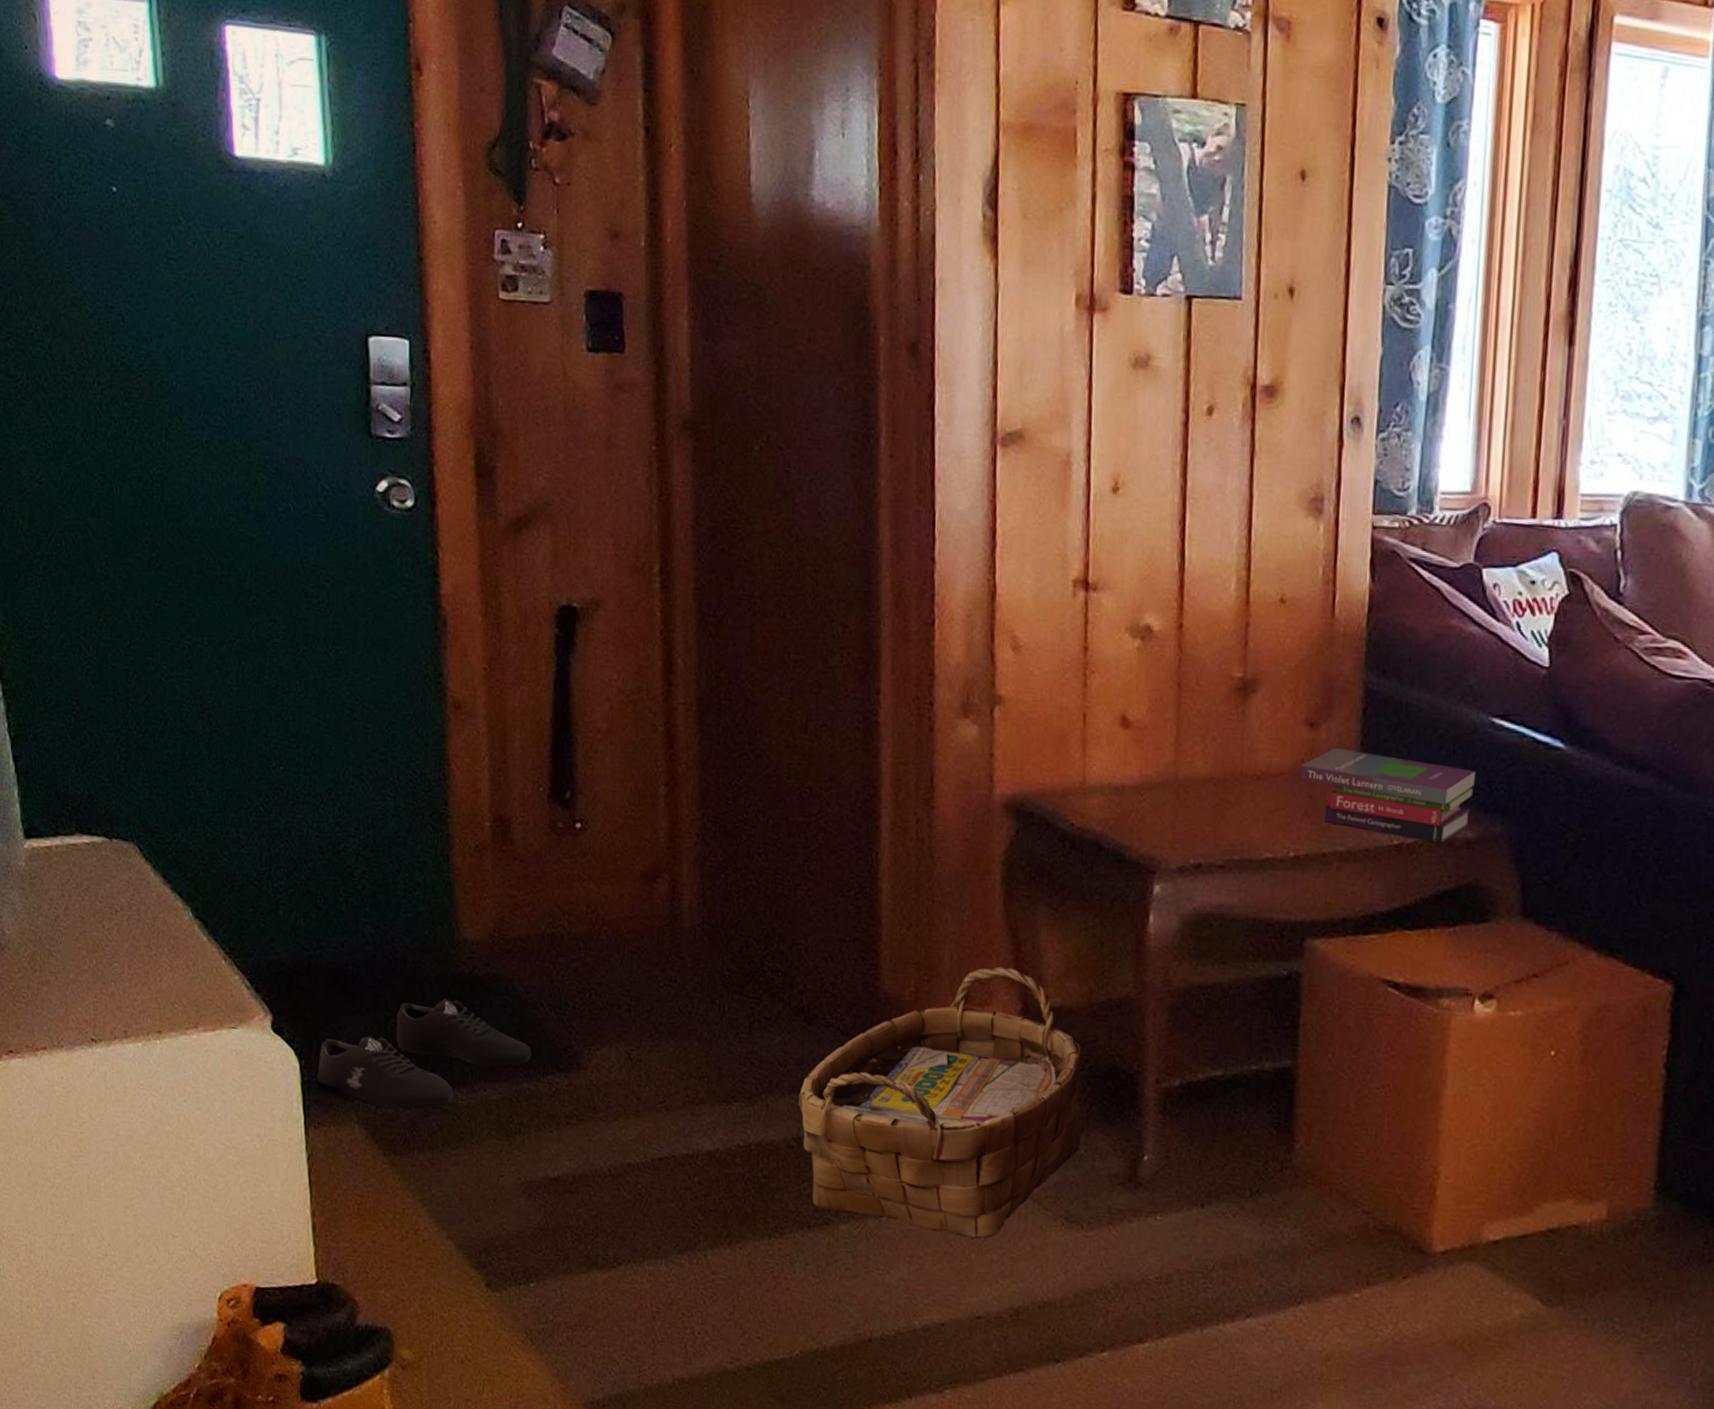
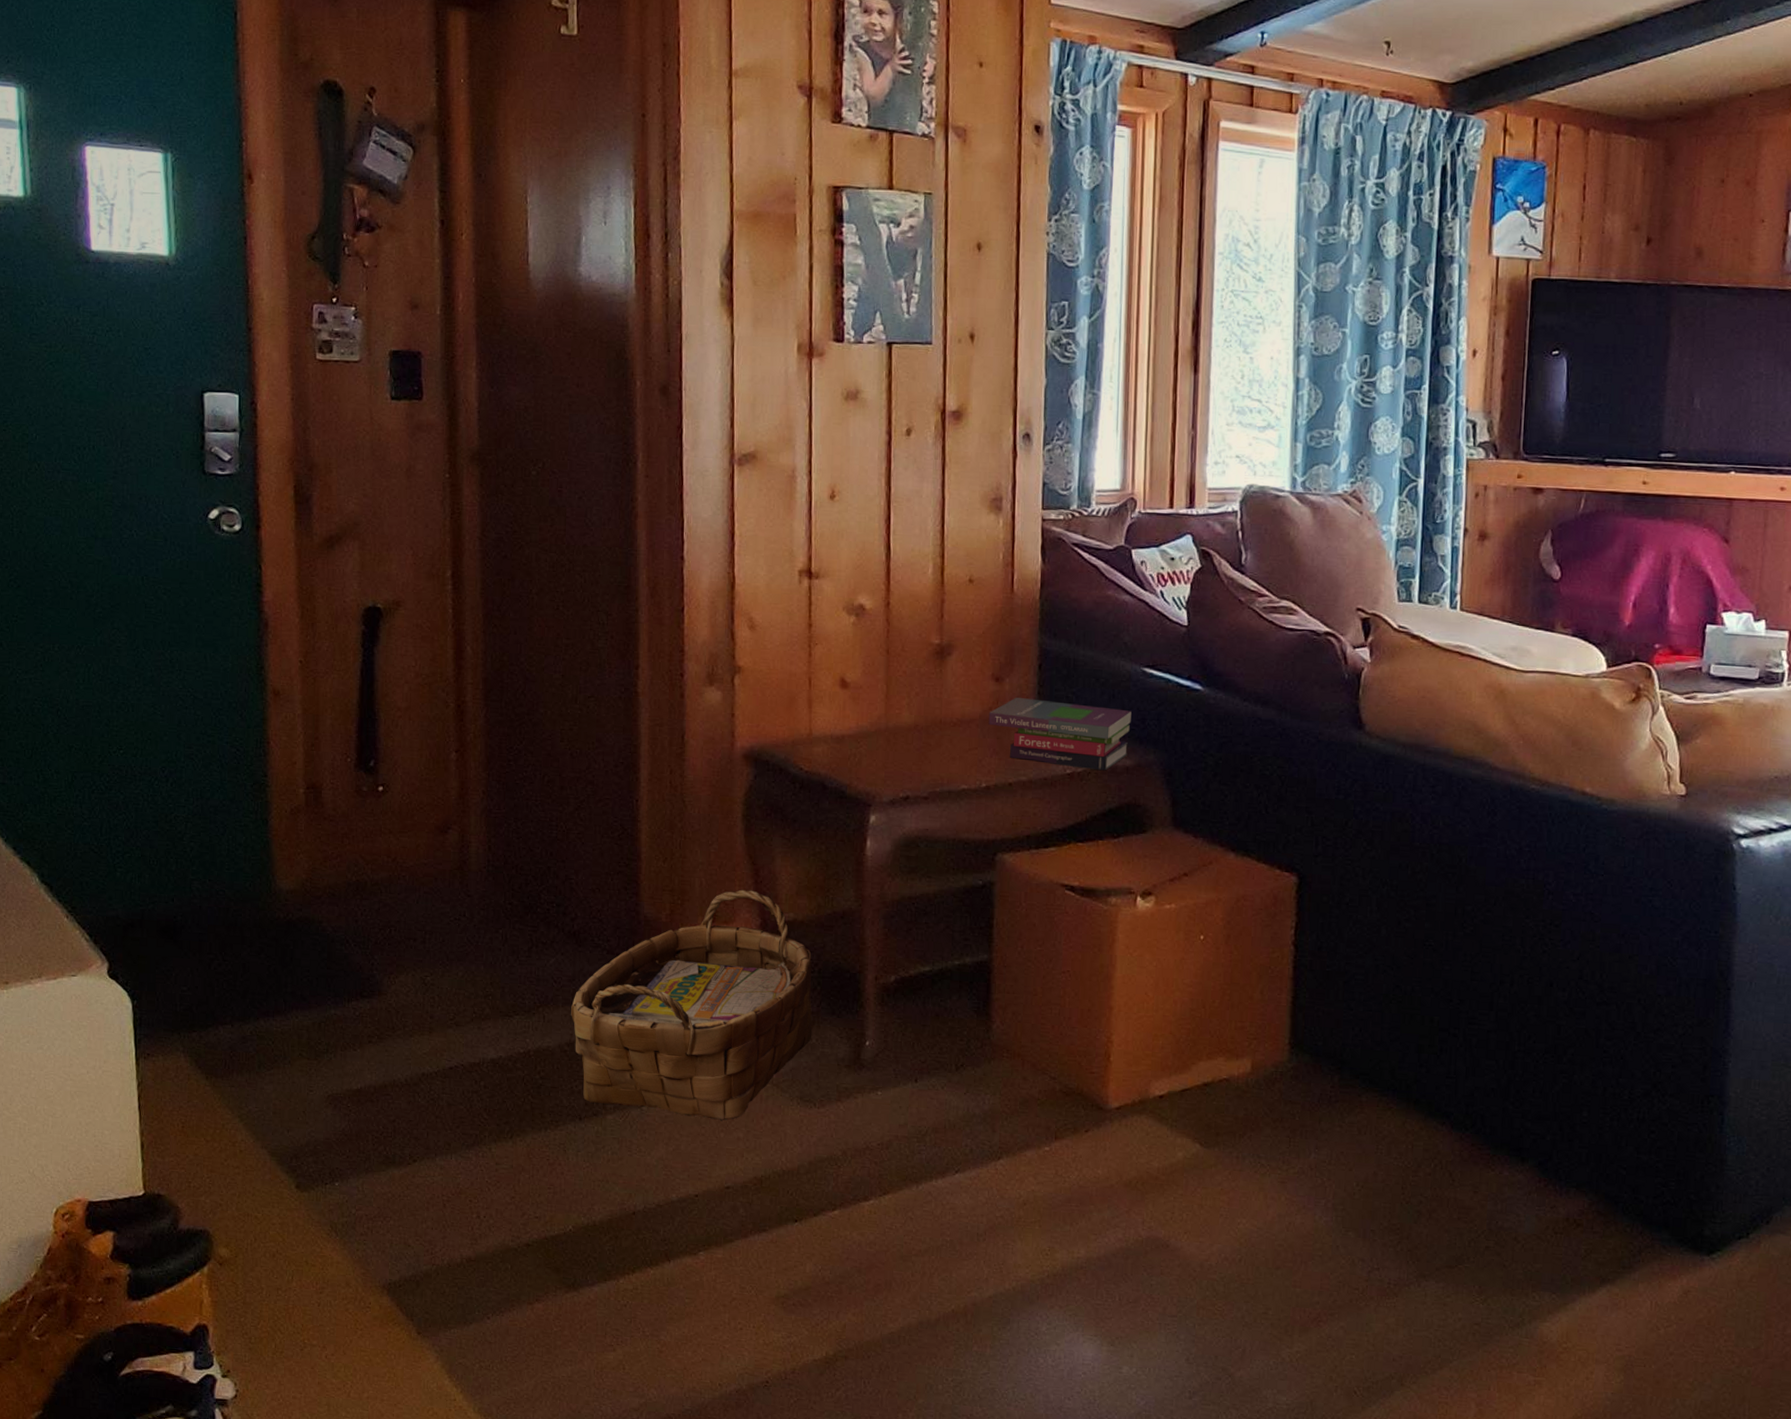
shoe: present [316,999,532,1110] -> none [147,941,338,1039]

